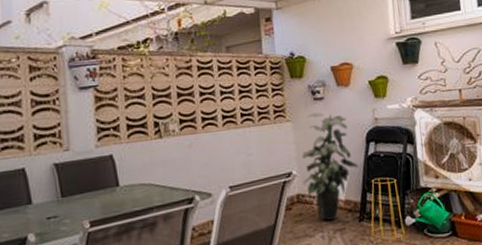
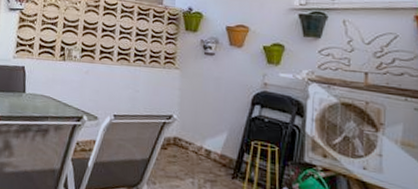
indoor plant: present [302,113,358,221] -> none [182,66,240,170]

